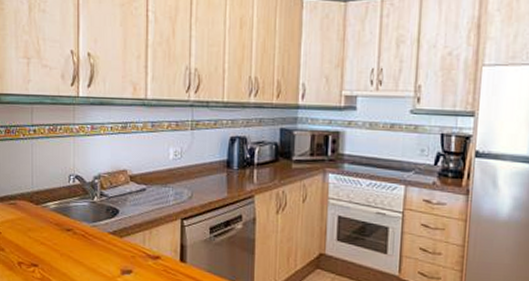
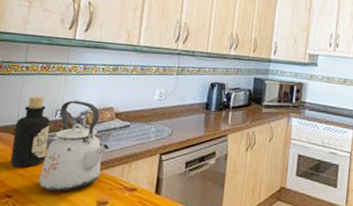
bottle: none [30,160,65,236] -> present [10,96,51,167]
kettle: none [61,164,127,261] -> present [39,100,109,192]

